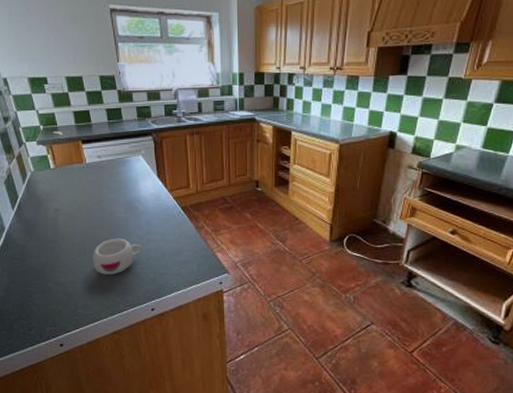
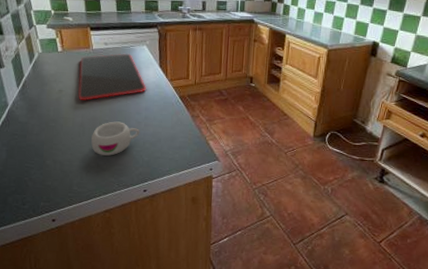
cutting board: none [74,165,145,218] -> present [78,53,146,101]

